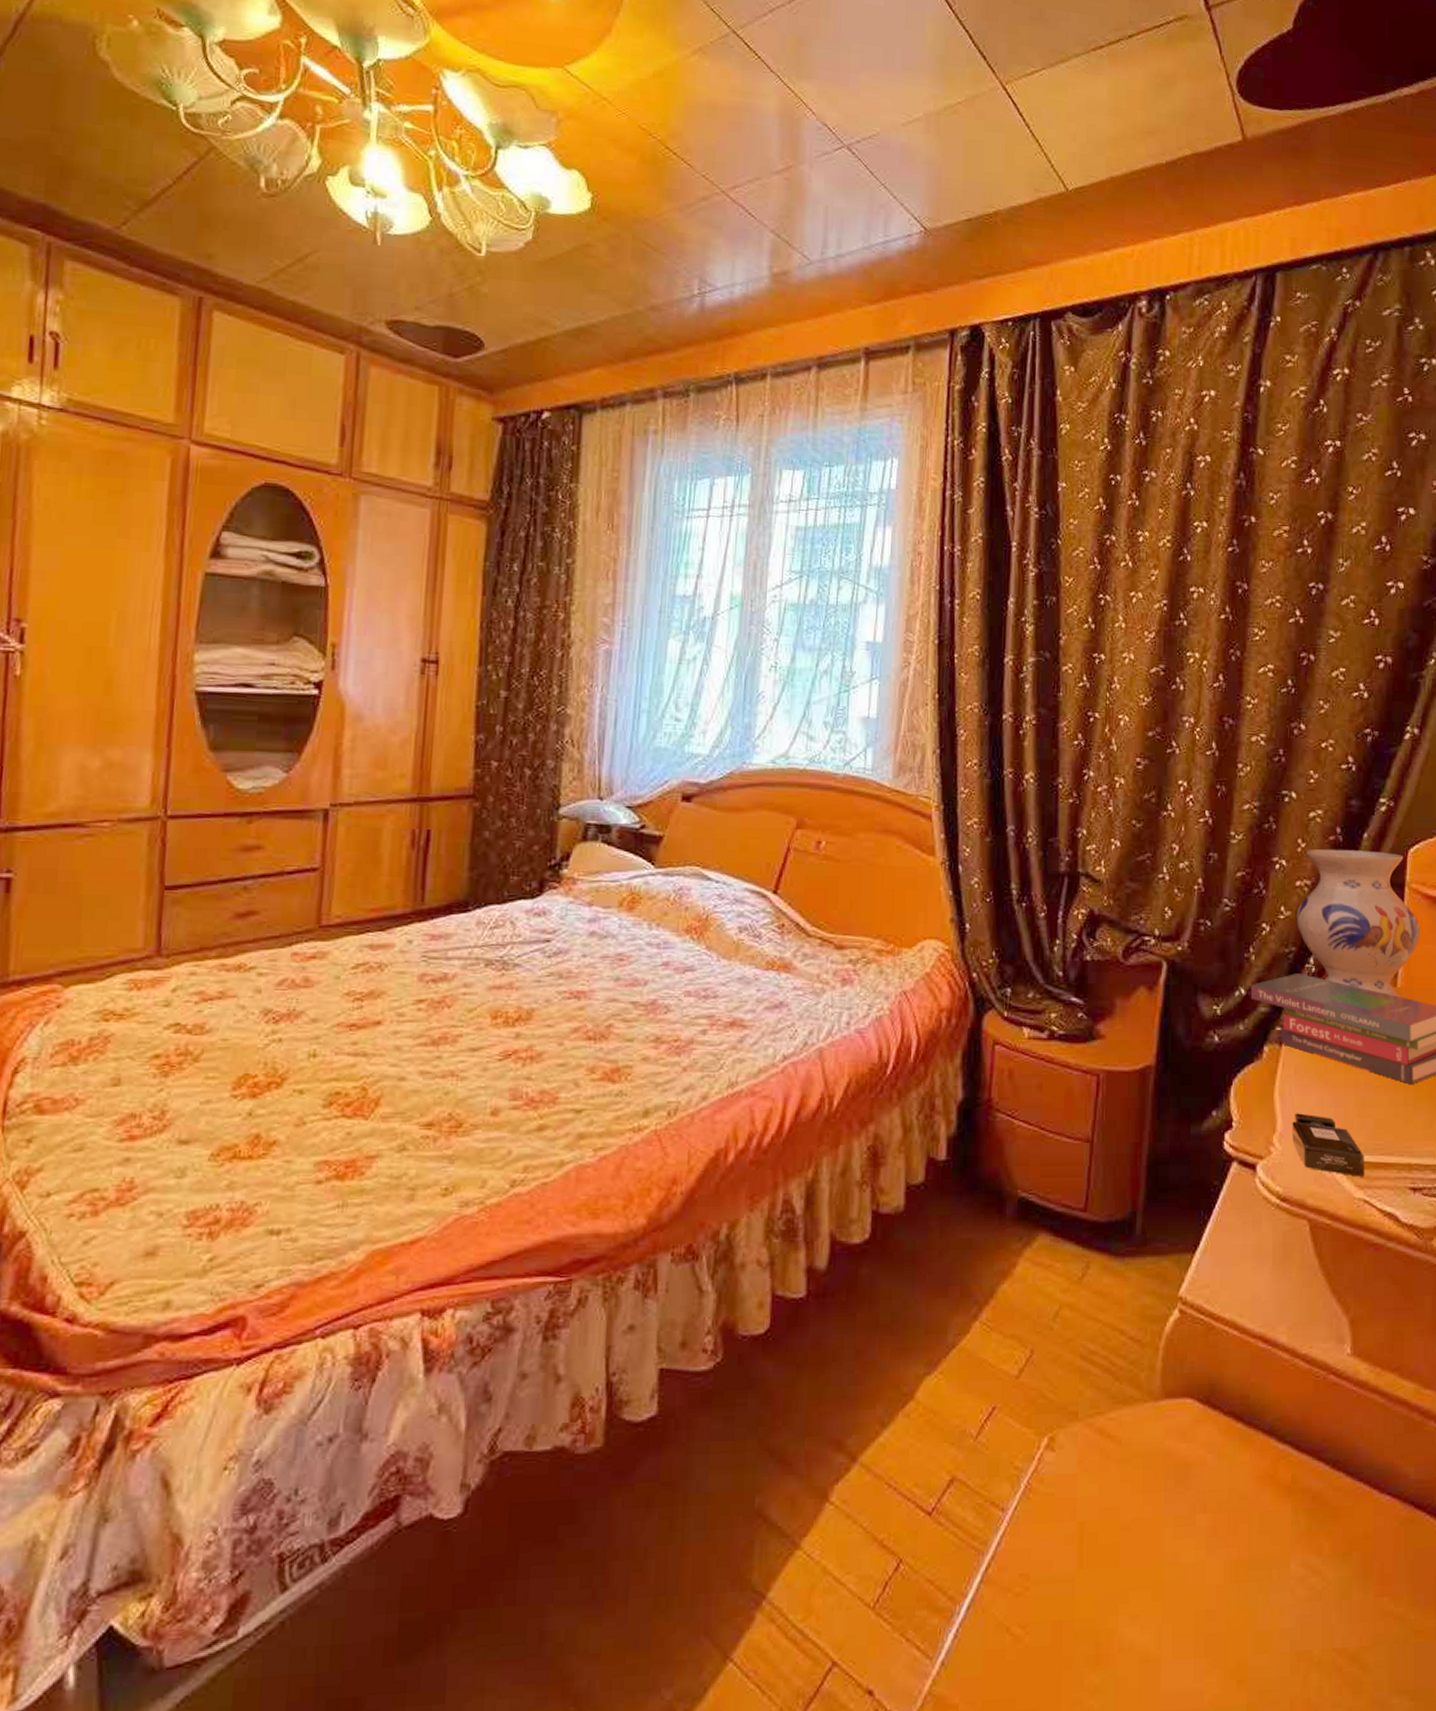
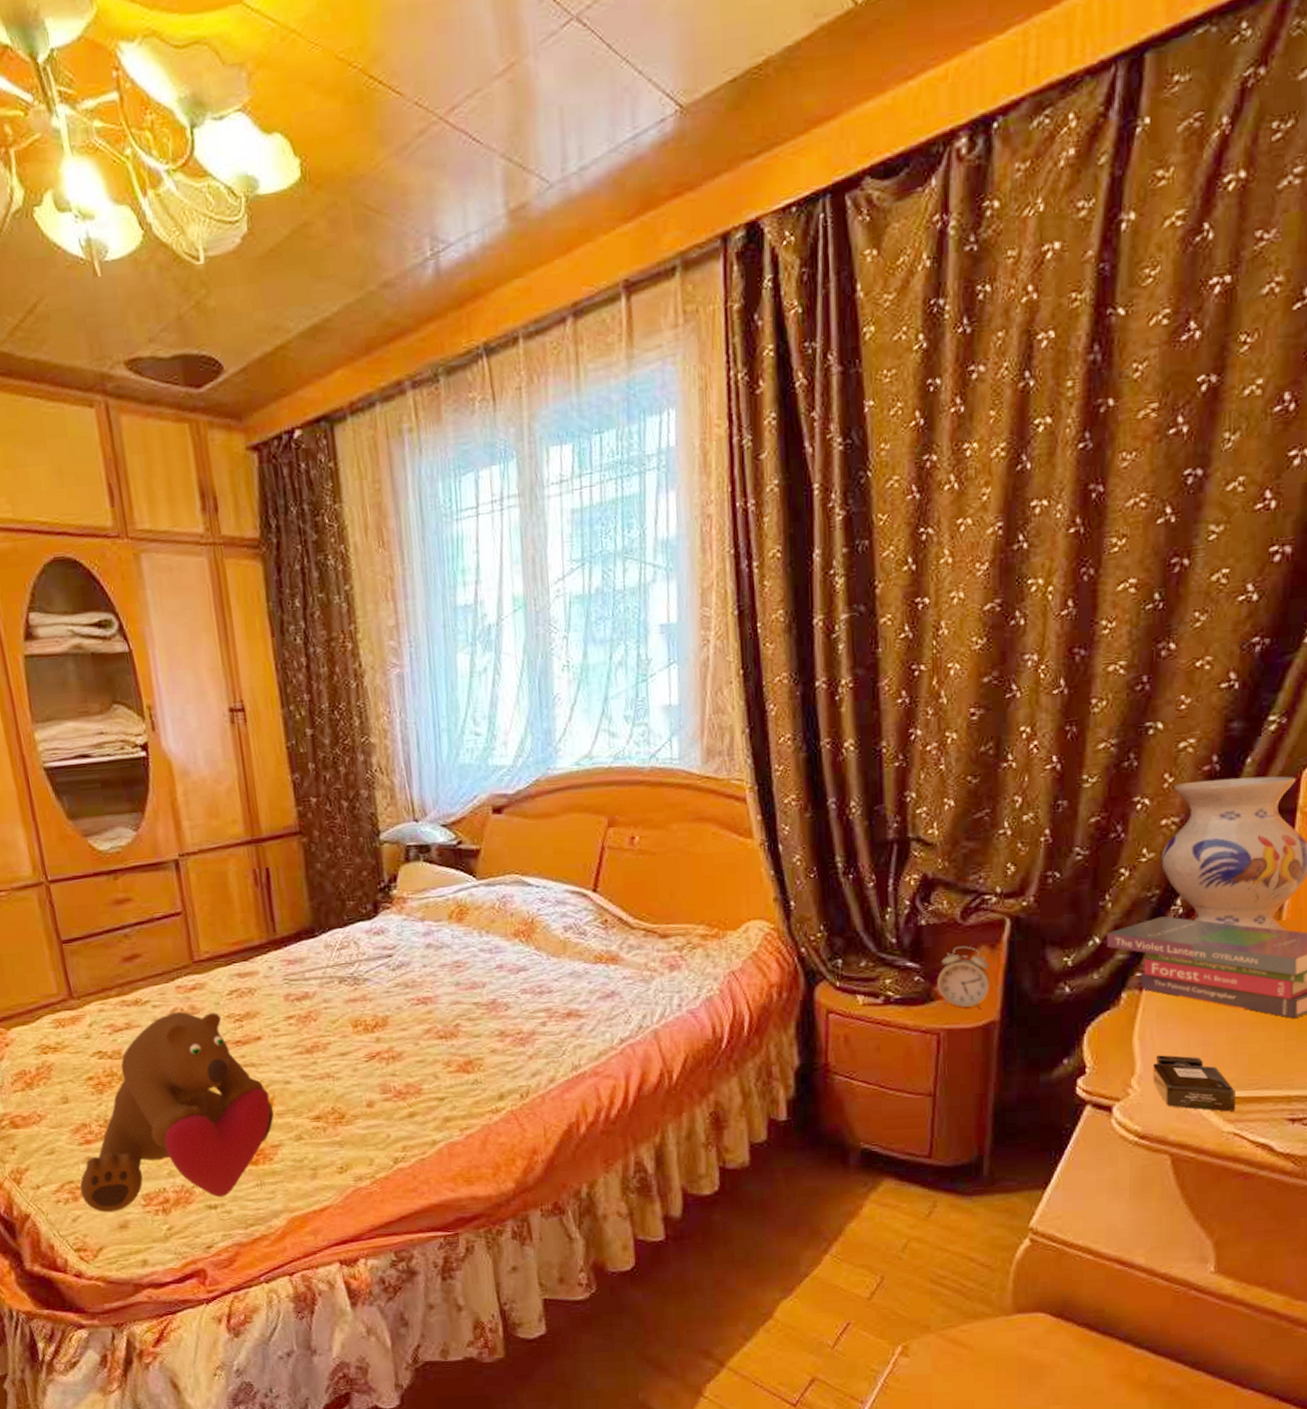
bear: none [104,983,379,1234] -> present [79,1011,274,1213]
alarm clock: none [1099,985,1148,1053] -> present [937,946,990,1010]

